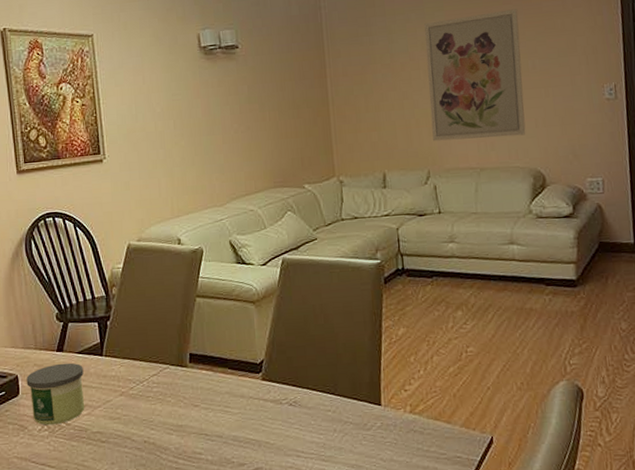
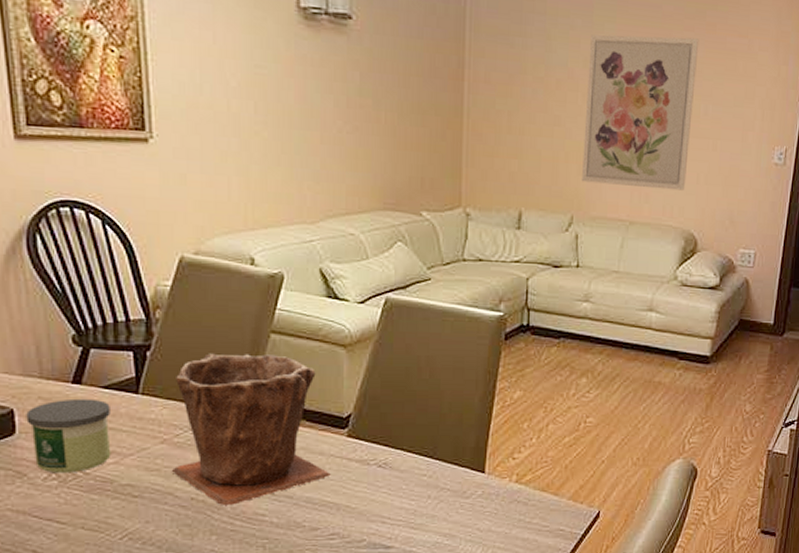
plant pot: none [128,315,252,447] -> present [171,353,332,506]

